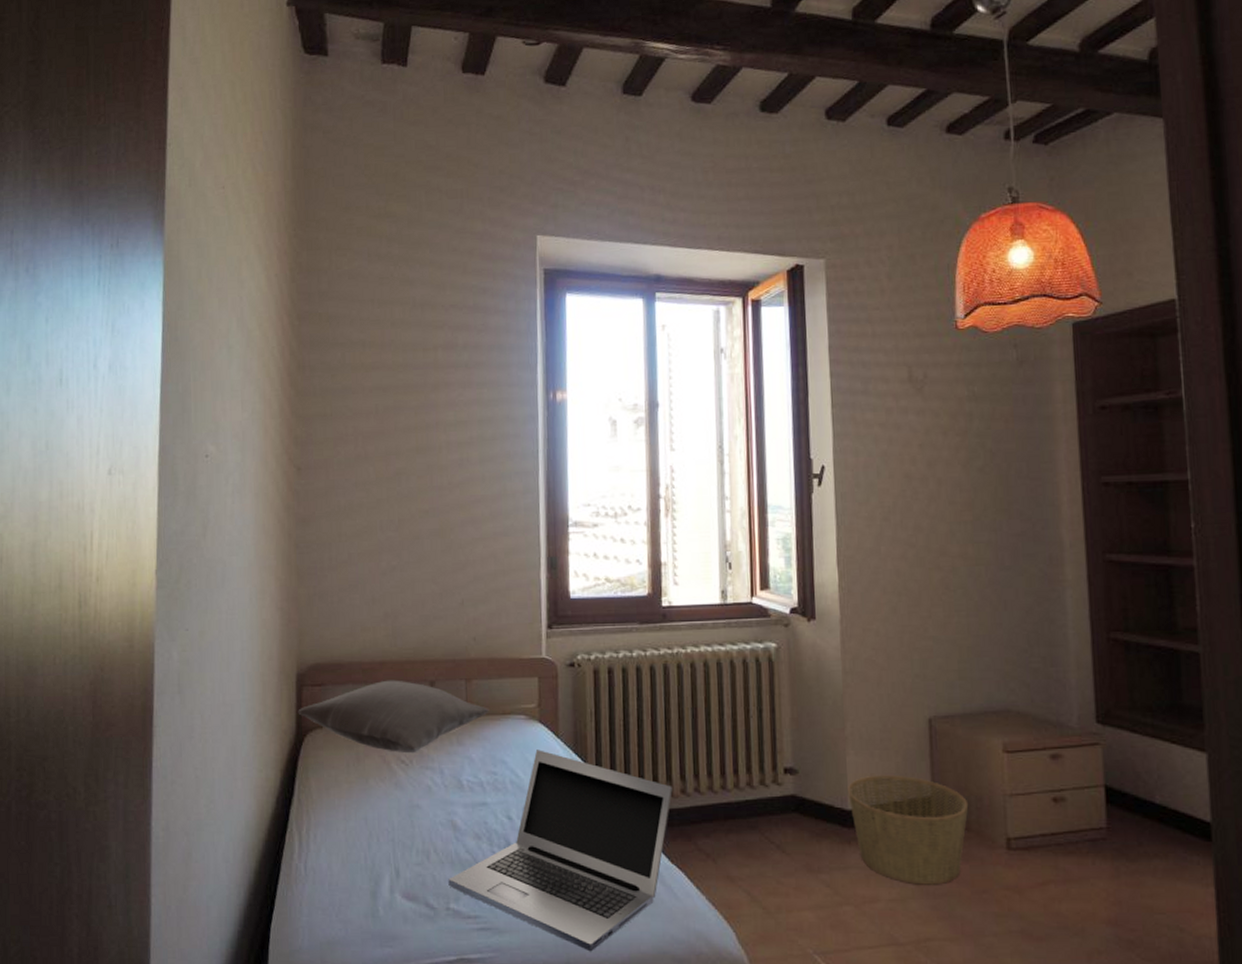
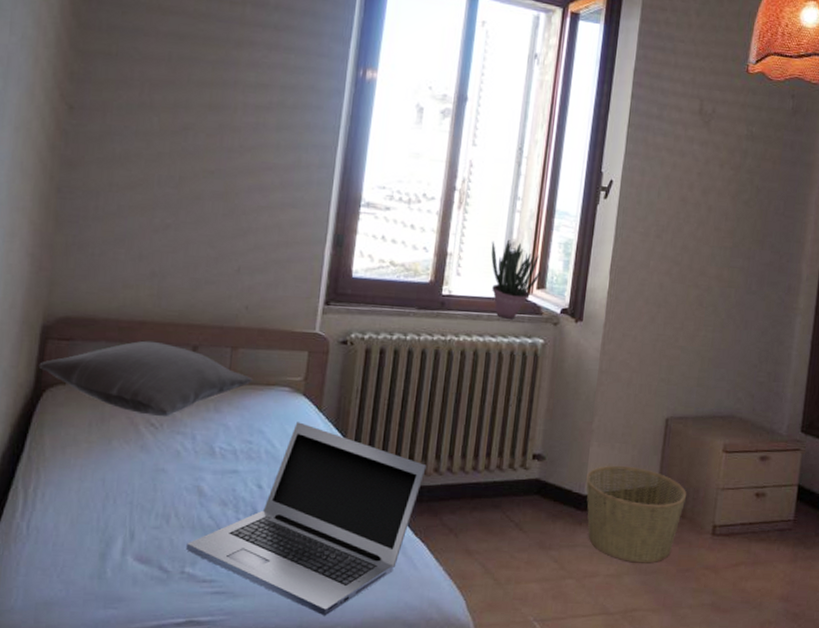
potted plant: none [705,542,762,625] -> present [491,240,541,319]

